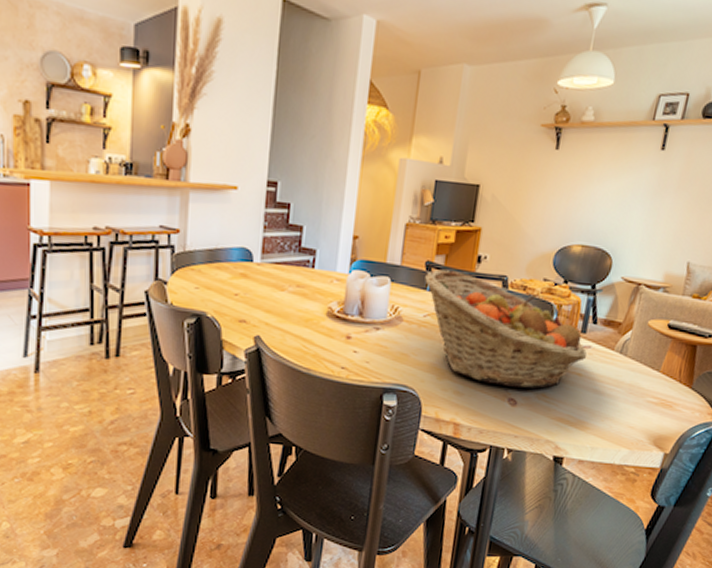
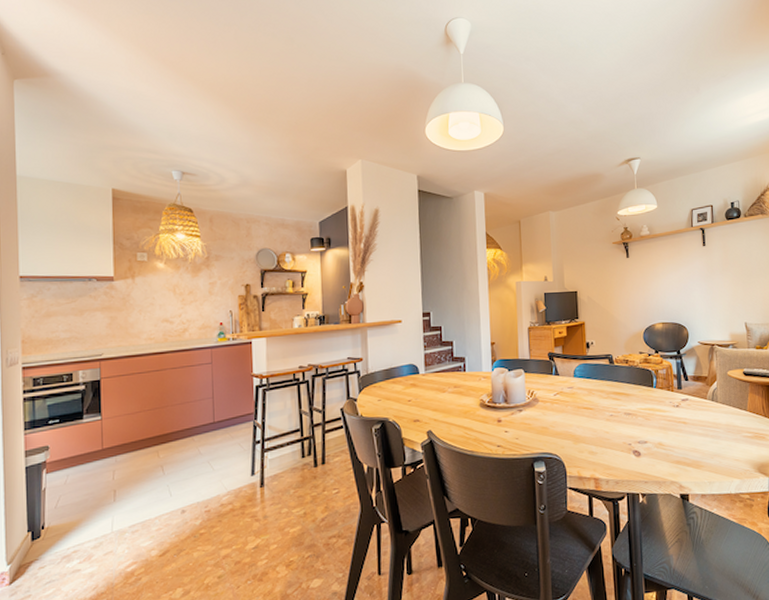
fruit basket: present [425,269,588,389] -> none [550,357,687,442]

